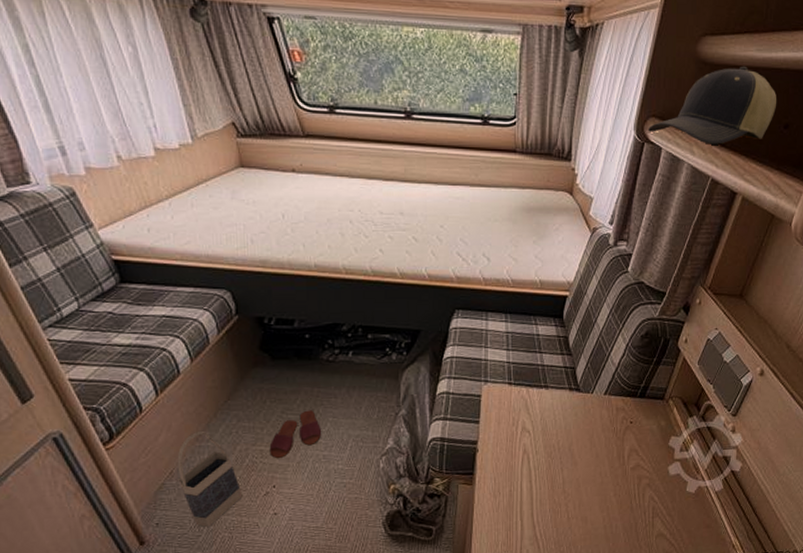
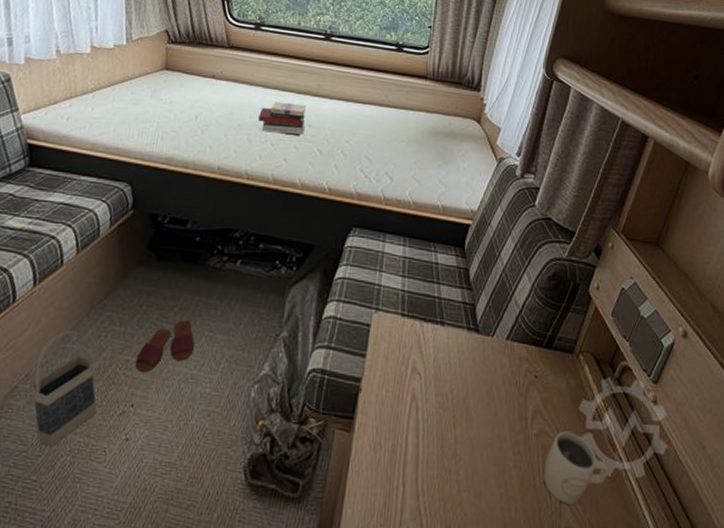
books: none [348,191,397,225] -> present [258,101,306,136]
mug: none [638,462,694,518] -> present [542,431,609,505]
baseball cap: present [648,66,777,145] -> none [557,19,686,89]

